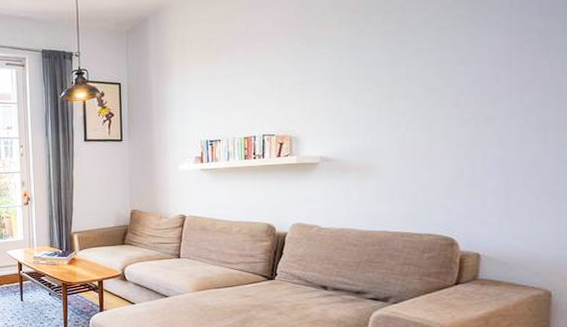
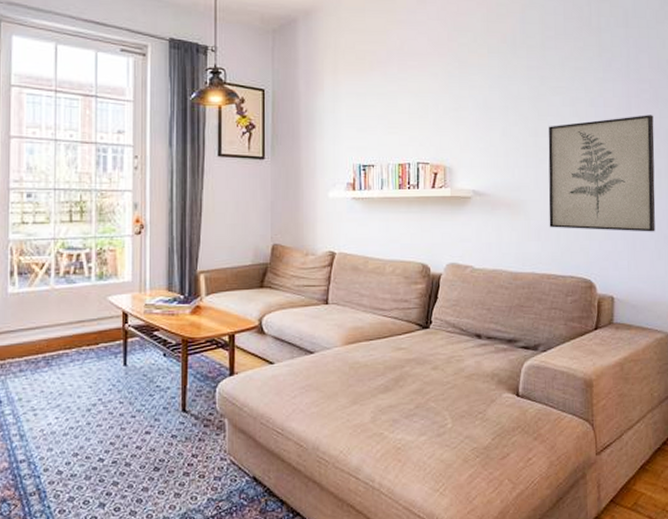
wall art: none [404,66,542,190] -> present [548,115,655,232]

